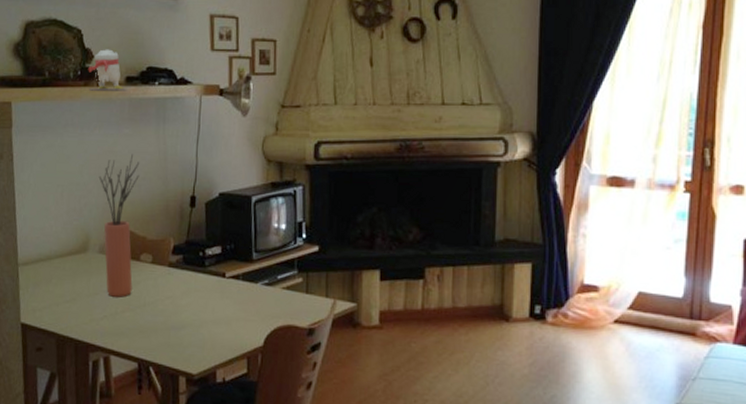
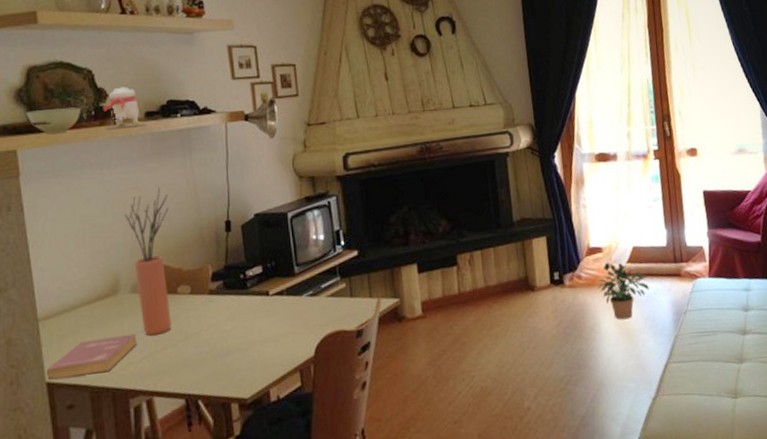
bowl: none [22,65,68,90] -> present [26,107,80,135]
book: none [22,290,101,324] -> present [47,333,138,381]
potted plant: none [586,304,652,374] -> present [597,262,649,320]

